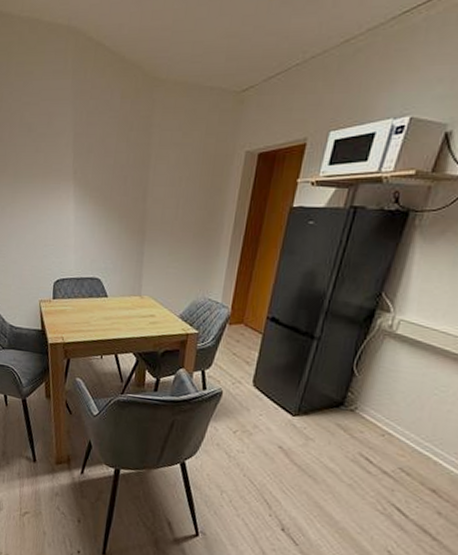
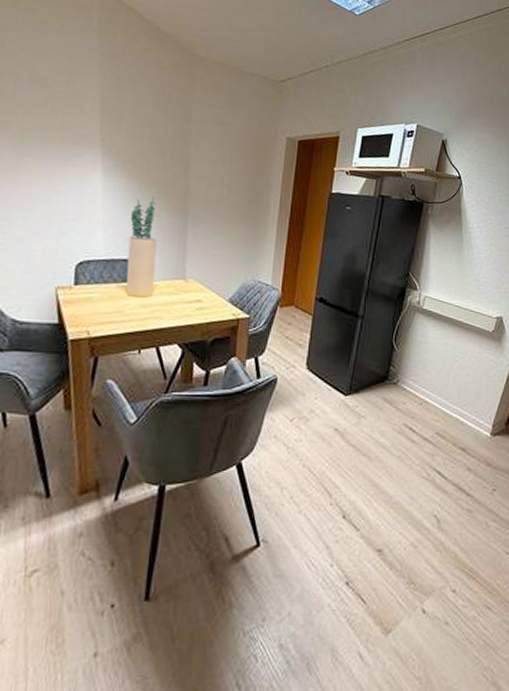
vase: none [91,221,118,312] -> present [125,196,157,299]

